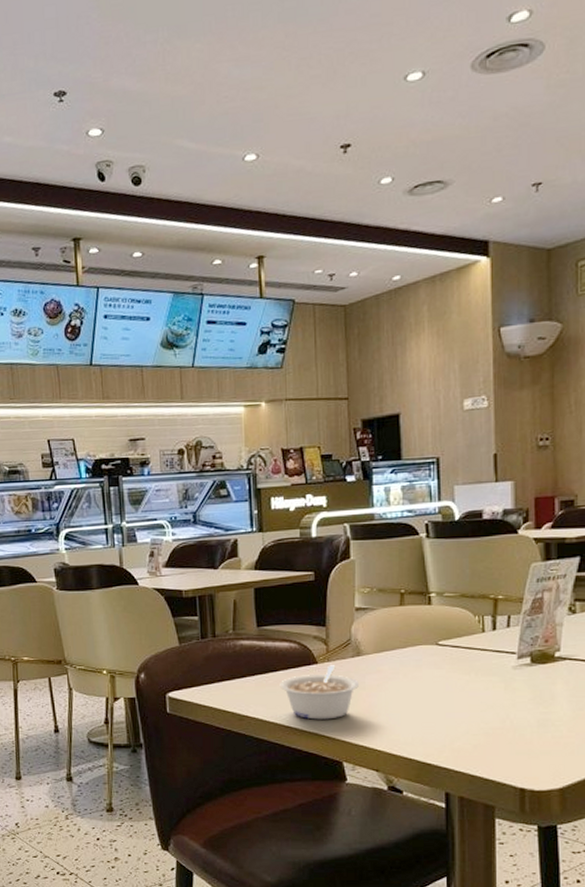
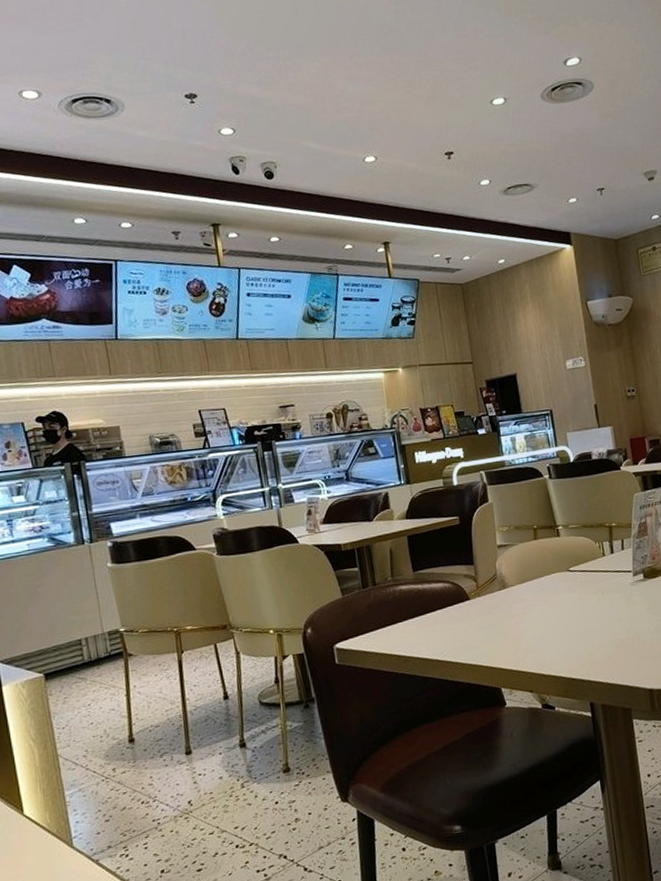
legume: present [279,665,359,720] -> none [438,599,507,652]

